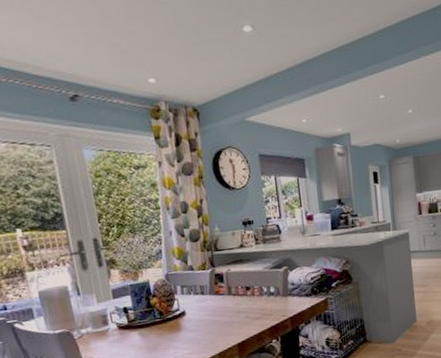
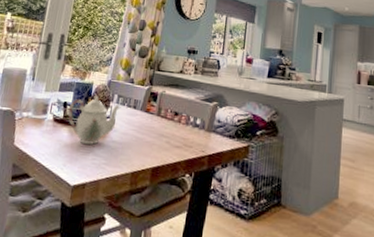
teapot: none [130,292,188,342] -> present [68,95,121,145]

